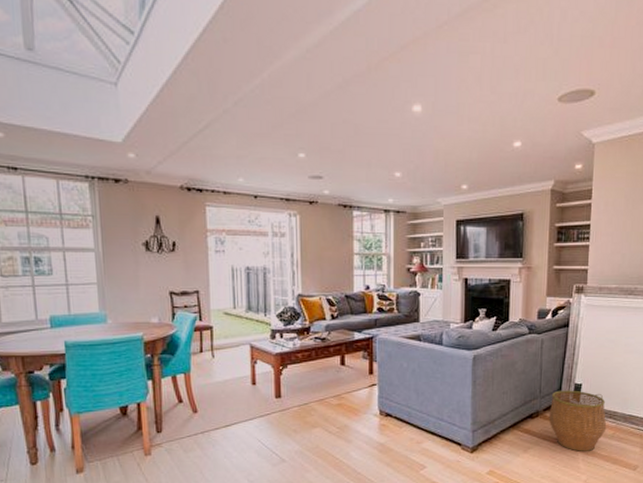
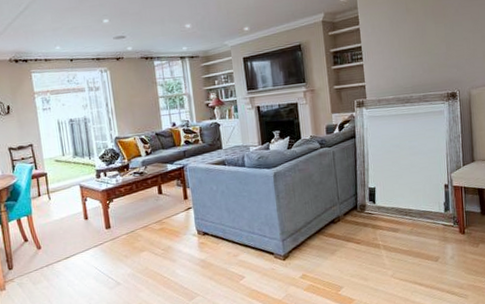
basket: present [548,390,607,452] -> none [349,193,404,249]

